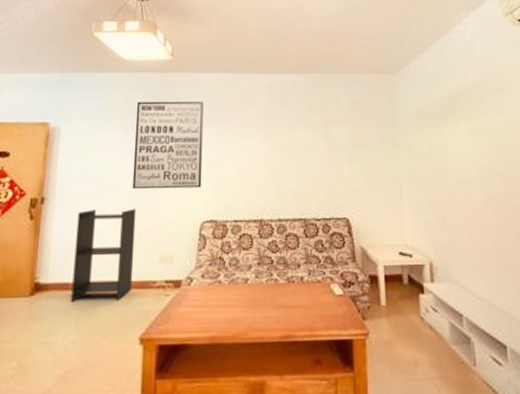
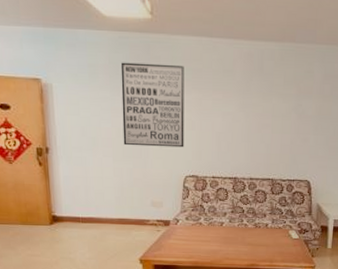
bookshelf: present [71,208,137,302] -> none [79,160,131,232]

